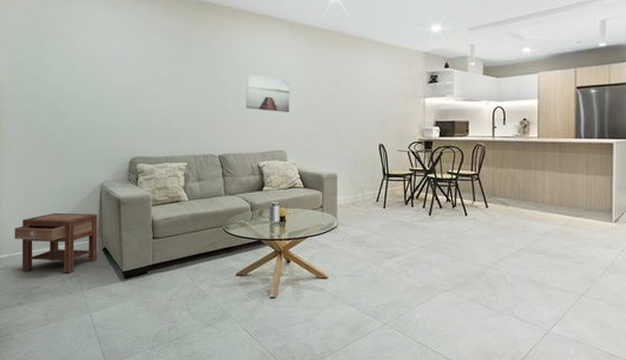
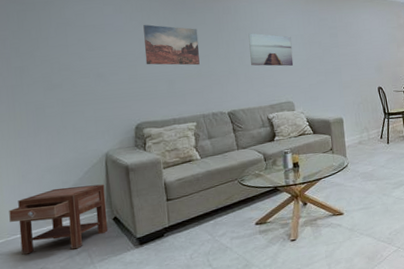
wall art: none [144,58,196,104] -> present [143,24,200,65]

